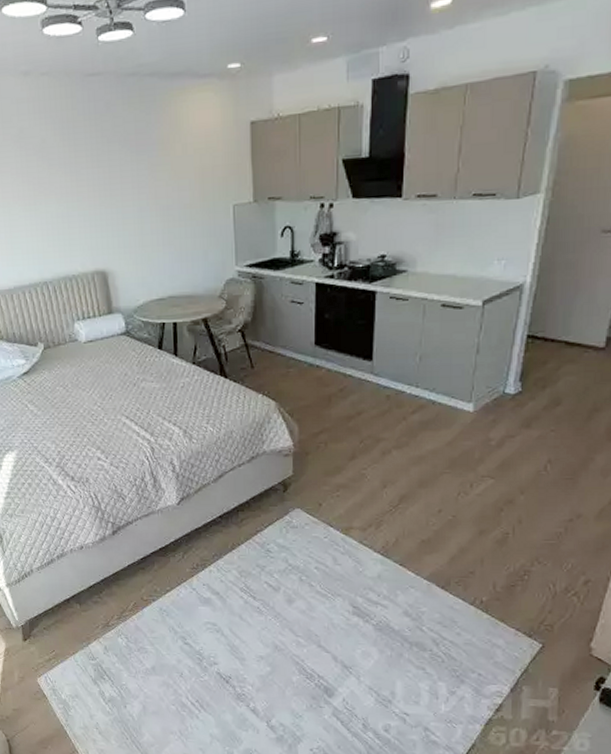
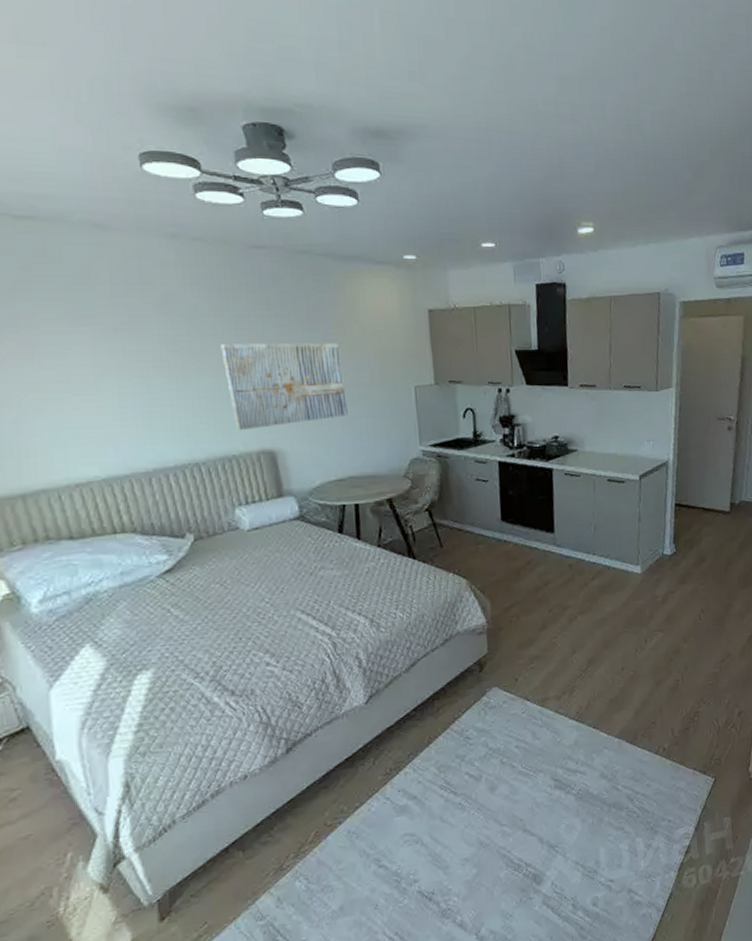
wall art: none [63,165,169,253] -> present [220,343,348,431]

